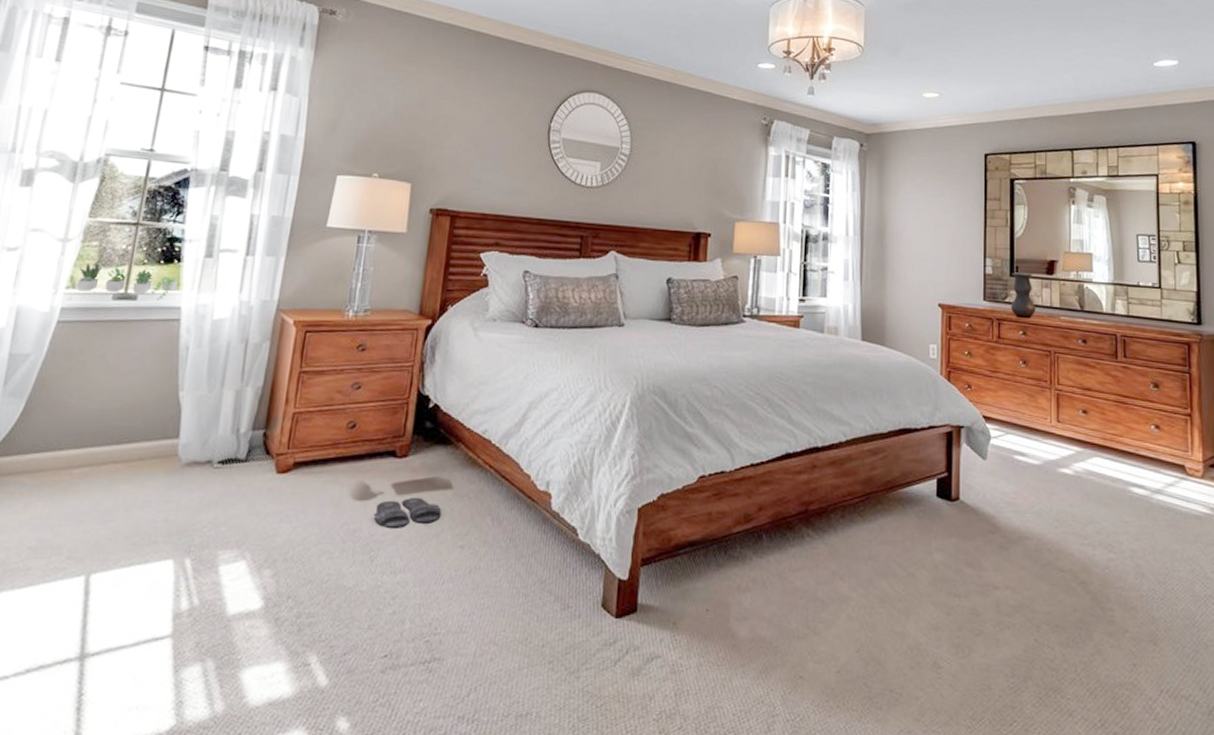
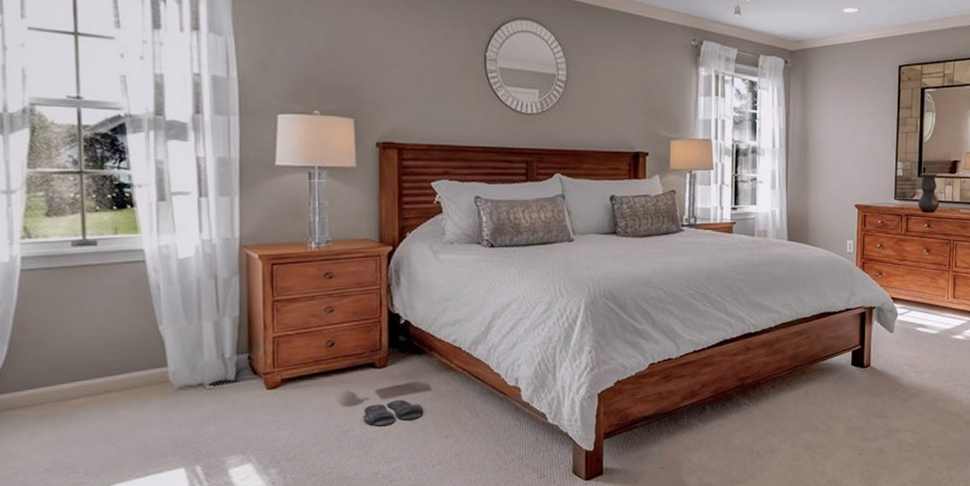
succulent plant: present [76,262,178,300] -> none [30,211,136,244]

